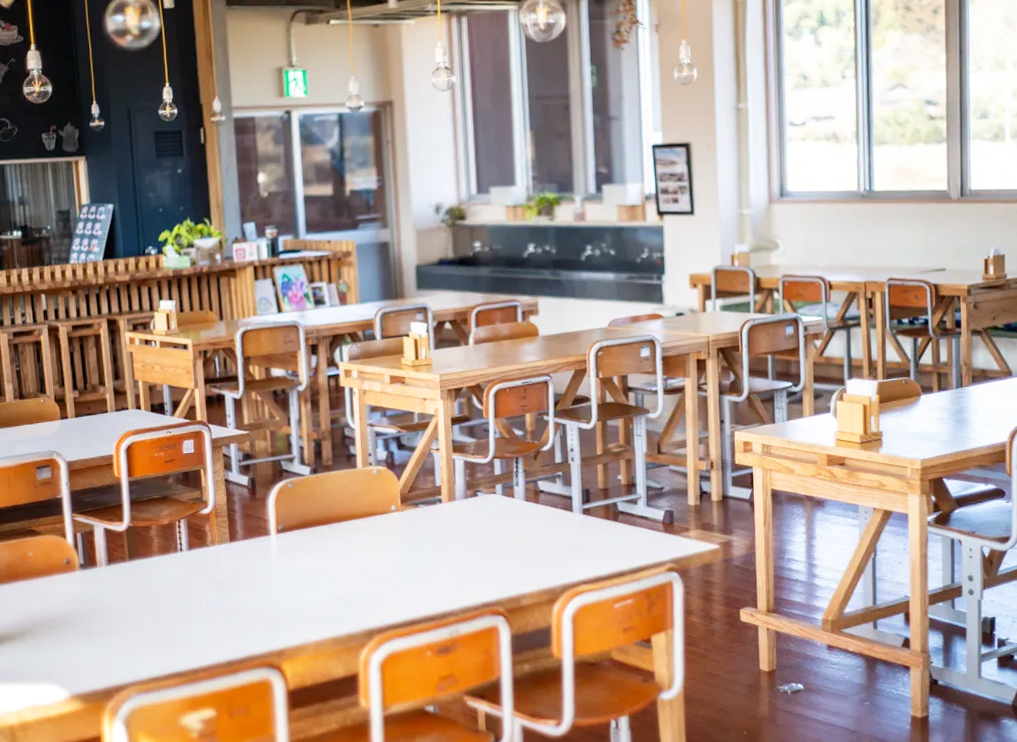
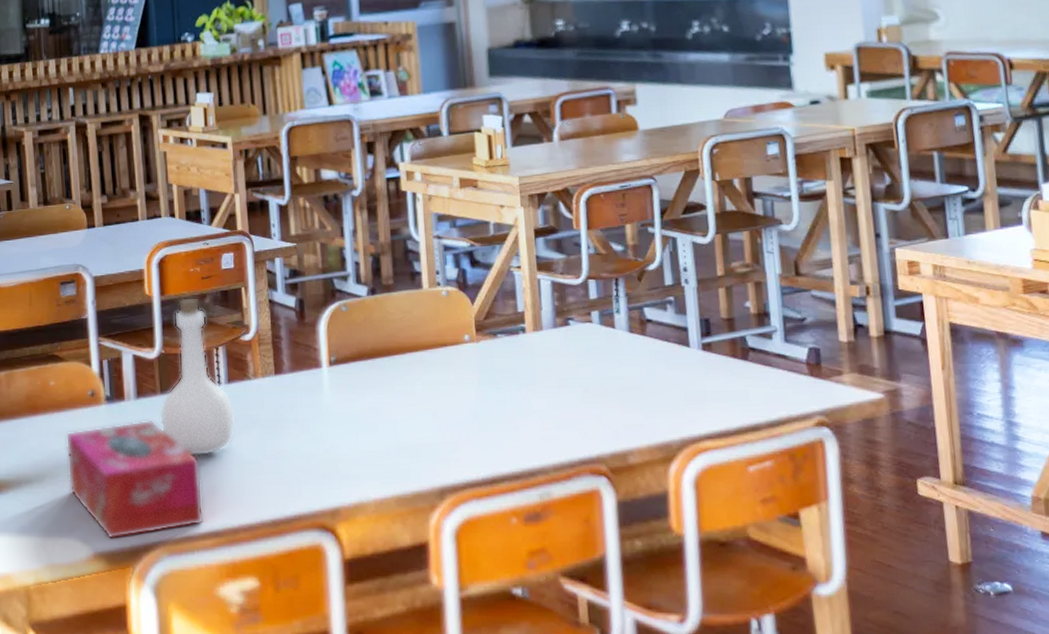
tissue box: none [44,582,168,684] -> present [65,420,204,540]
bottle: none [128,477,195,612] -> present [159,296,235,457]

